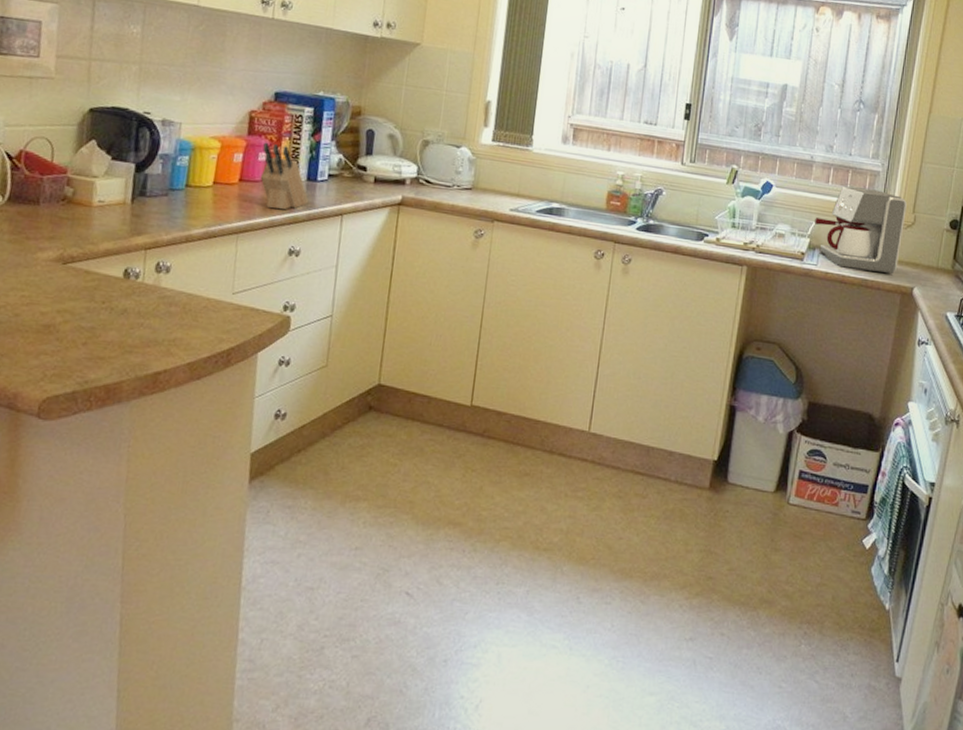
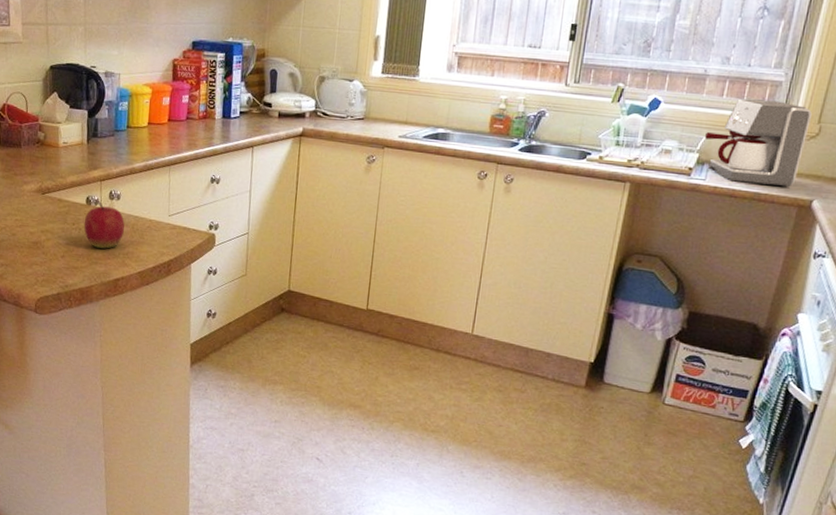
apple: none [117,272,174,334] -> present [83,200,125,249]
knife block: present [260,142,309,210] -> none [184,86,225,145]

